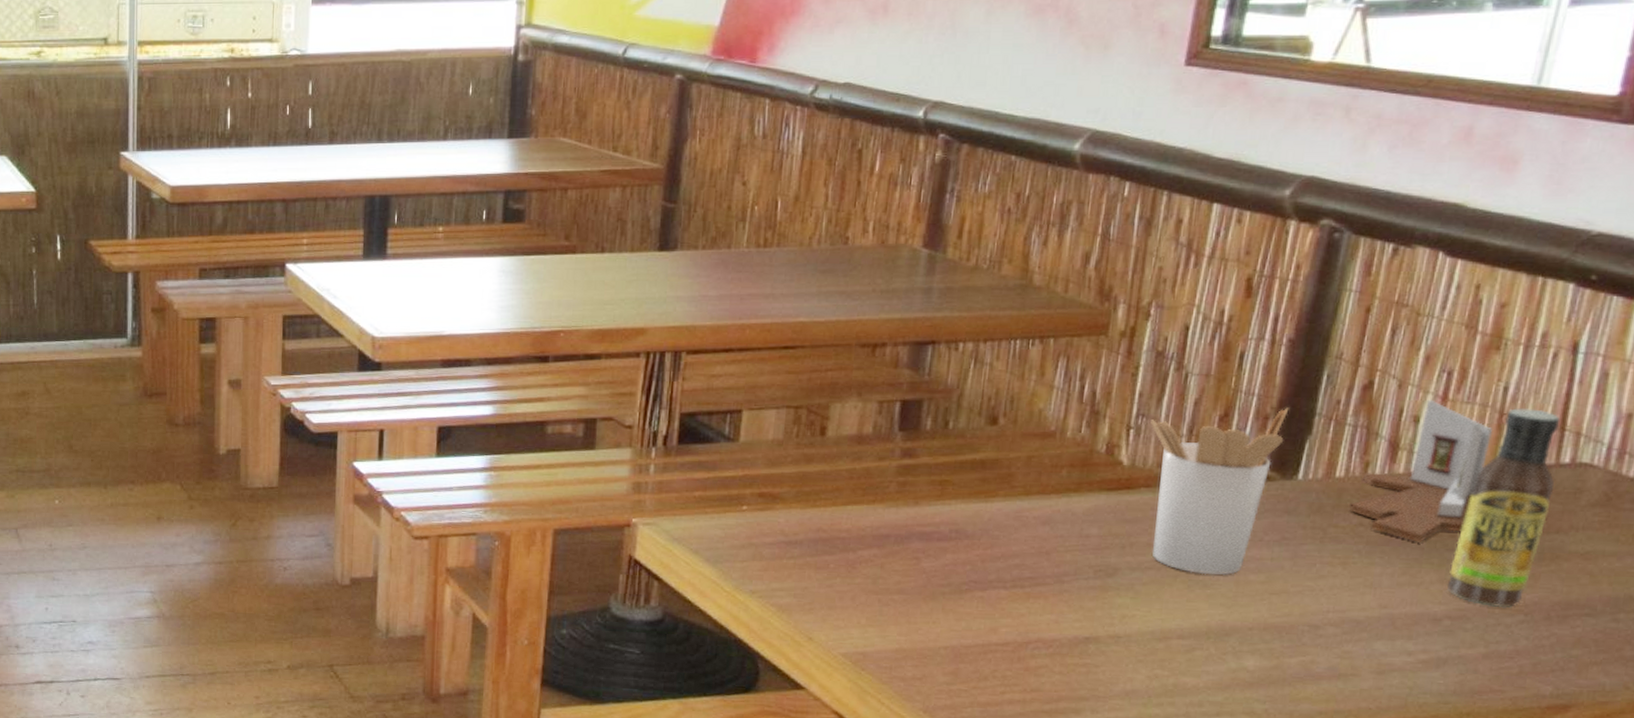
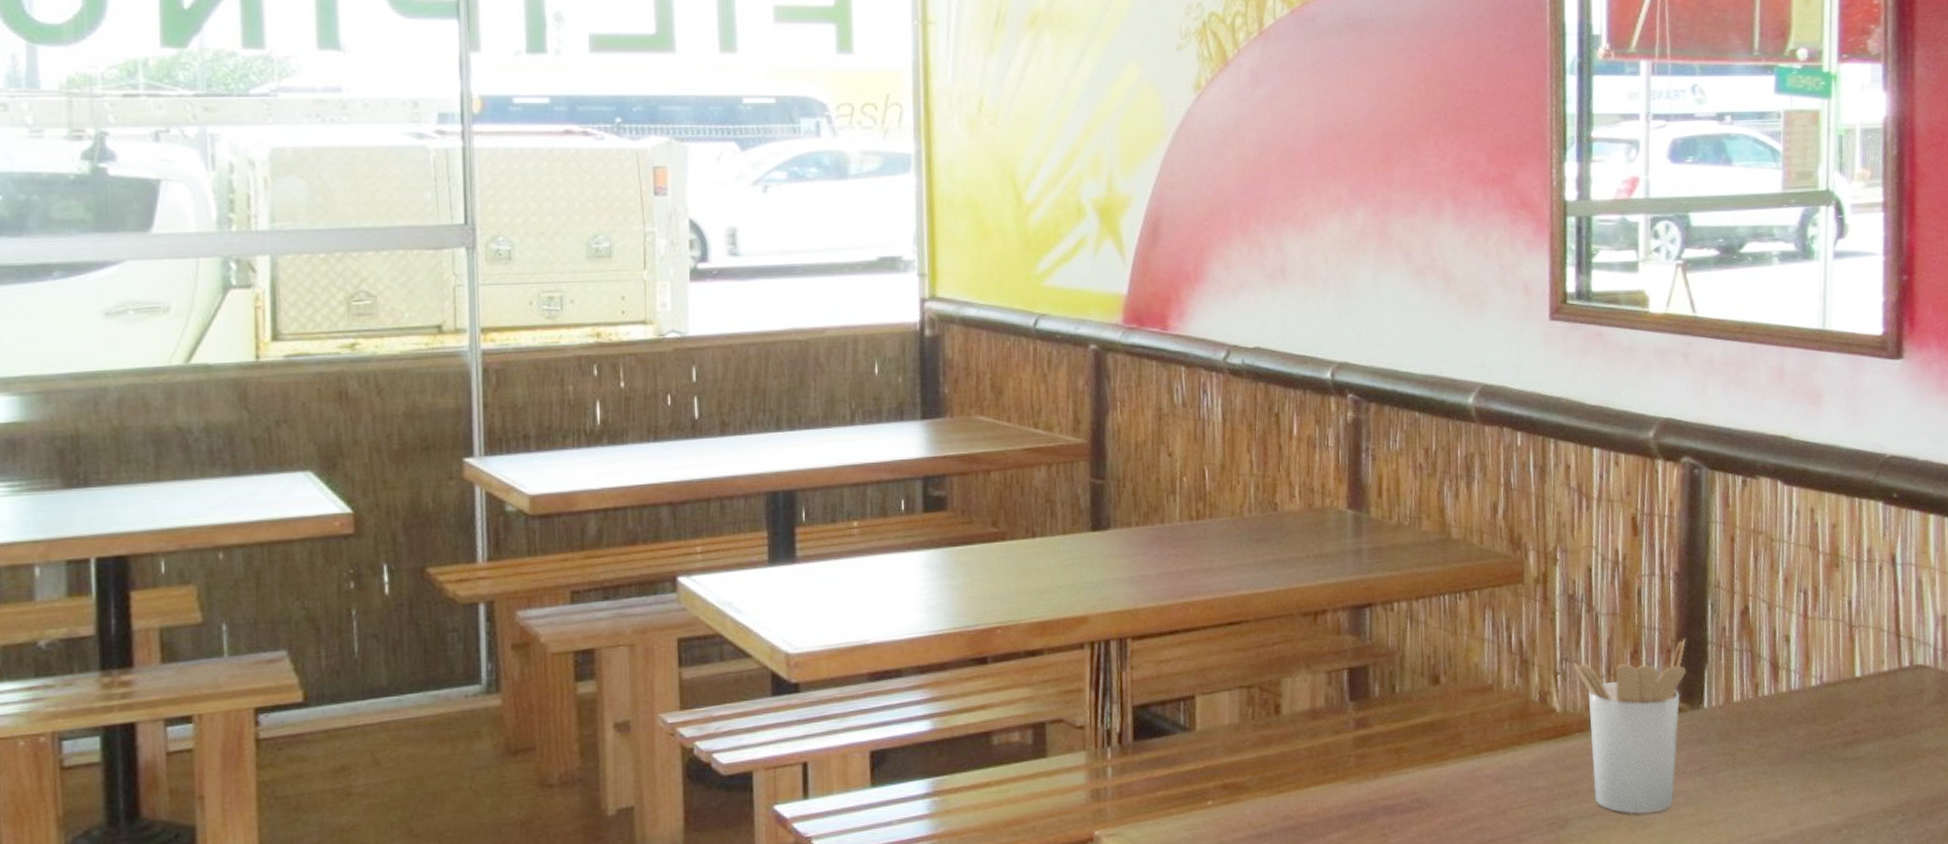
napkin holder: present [1349,399,1493,542] -> none [1750,619,1848,757]
sauce bottle: present [1446,408,1561,608] -> none [1838,619,1903,811]

